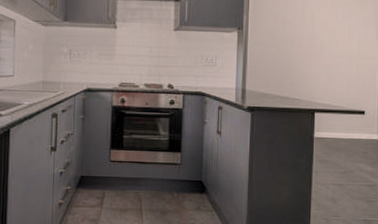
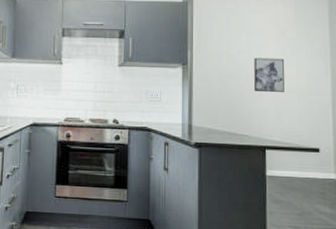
wall art: none [307,22,338,58] -> present [254,58,285,93]

